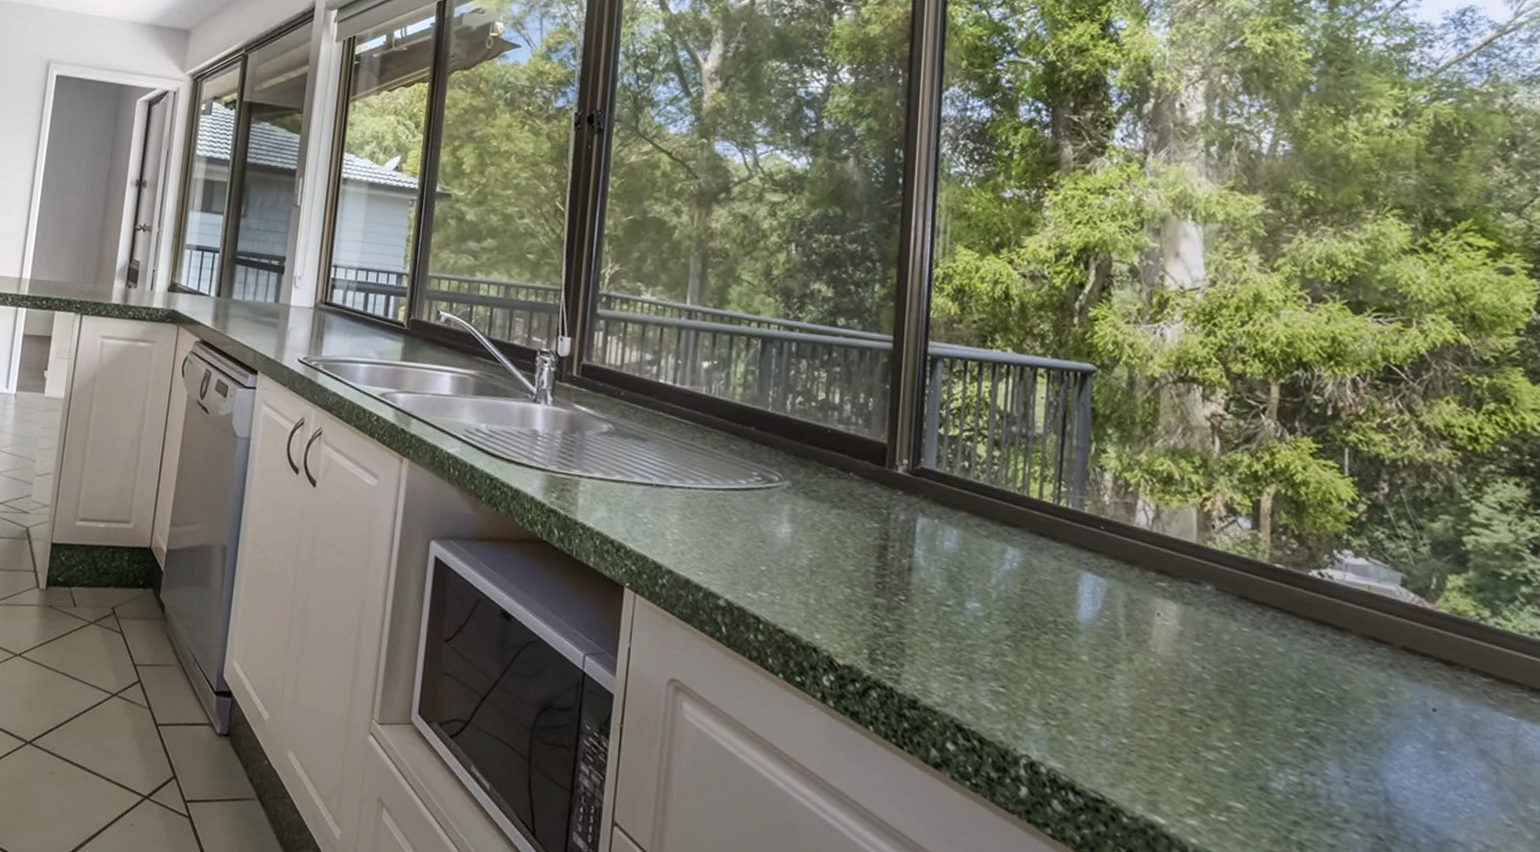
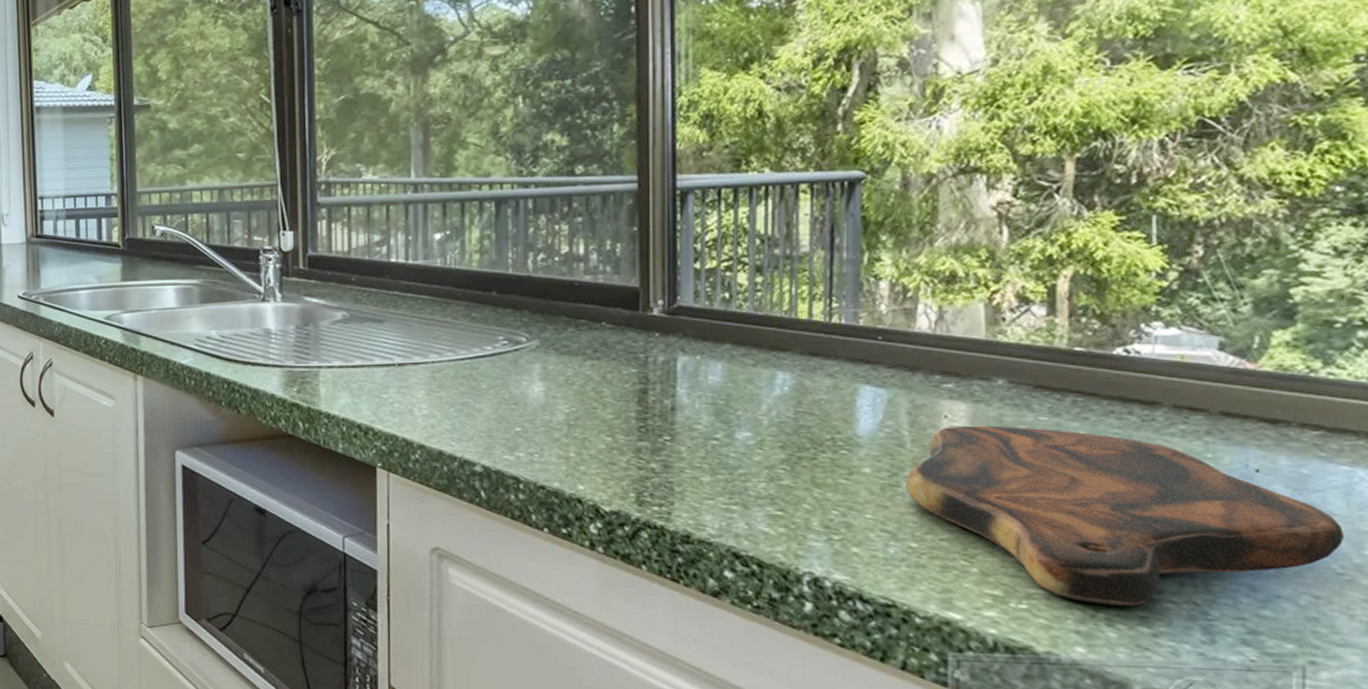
cutting board: none [1120,625,1512,833] -> present [906,425,1345,606]

